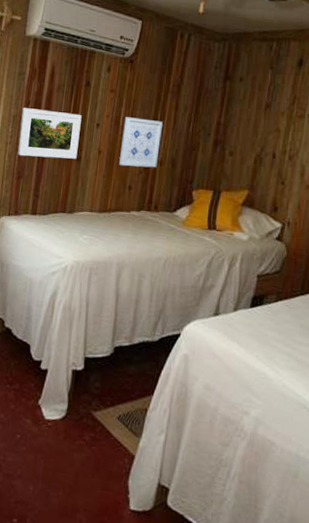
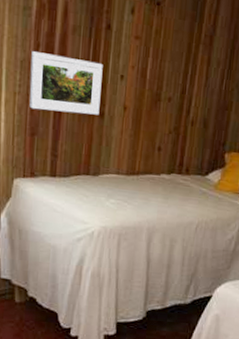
wall art: present [119,117,163,168] -> none [147,69,194,128]

